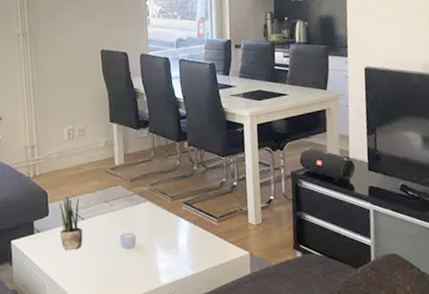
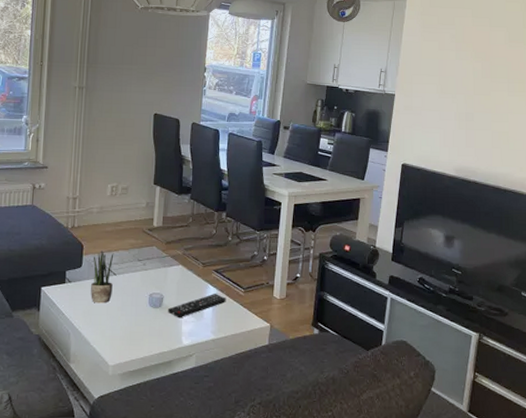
remote control: none [141,226,201,257] -> present [167,293,226,319]

